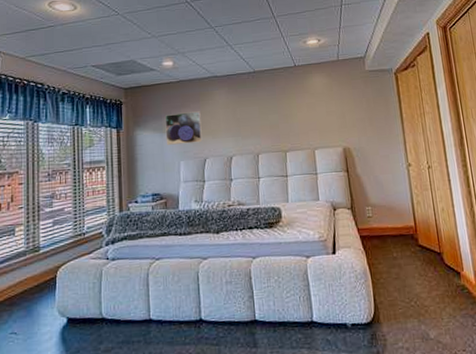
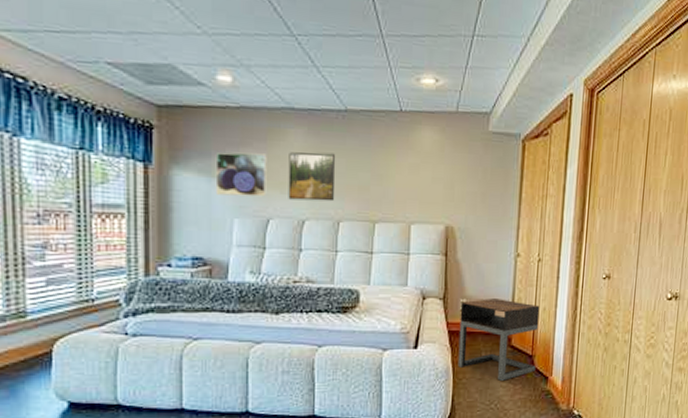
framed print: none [216,104,253,142] -> present [288,152,336,202]
nightstand: none [367,204,447,279] -> present [457,299,540,381]

